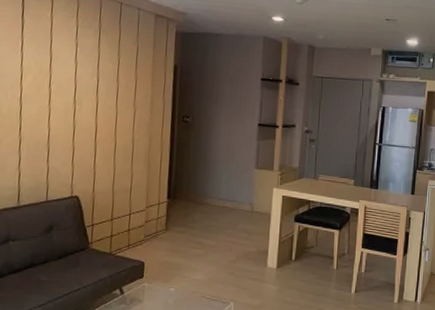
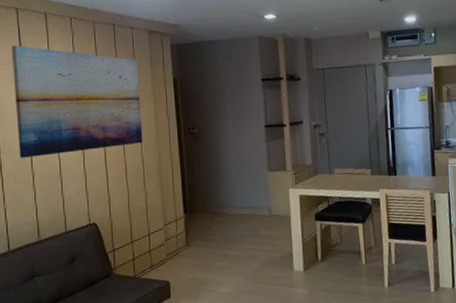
wall art: none [8,8,140,125] -> present [11,45,143,158]

